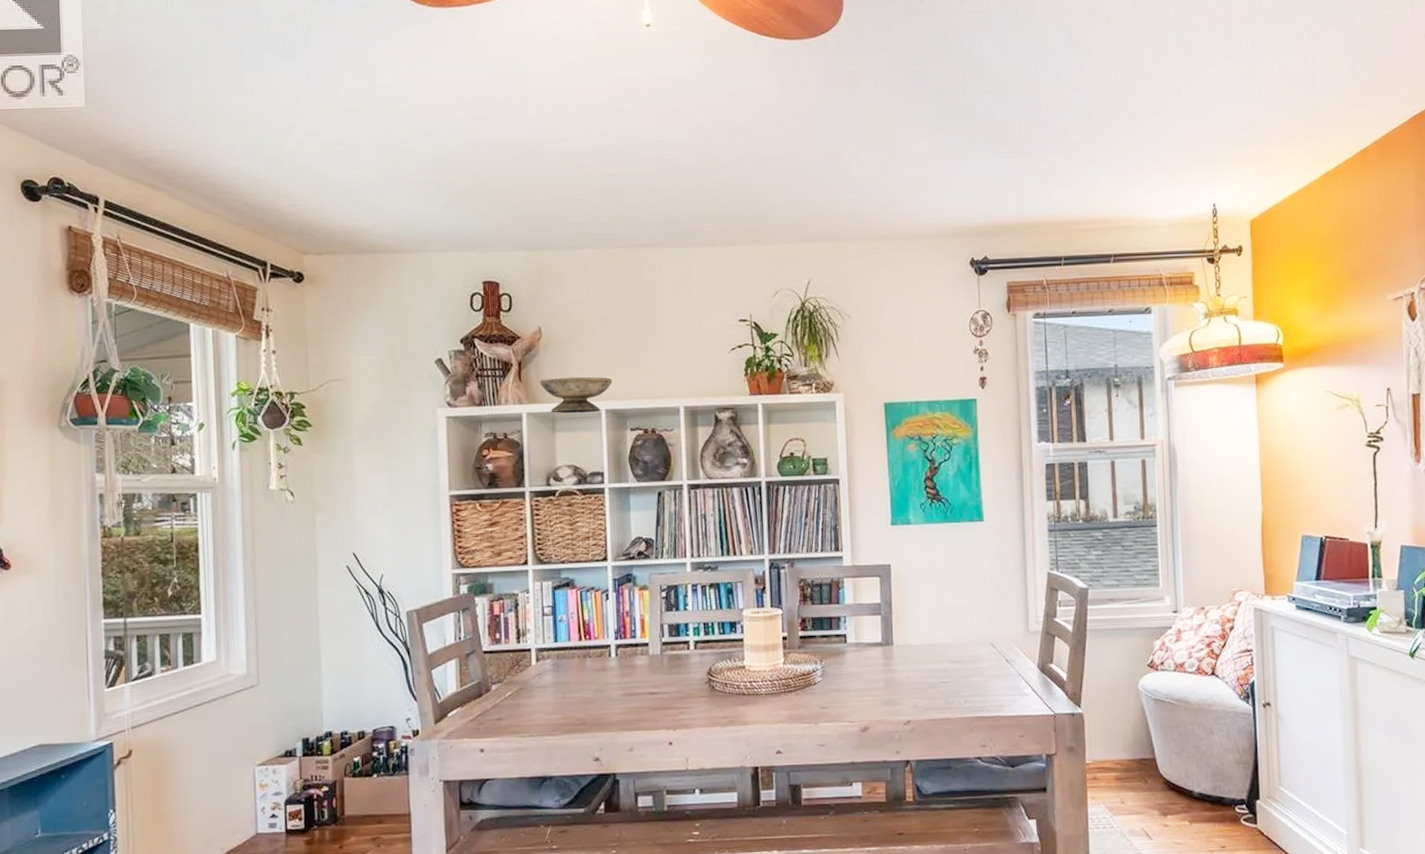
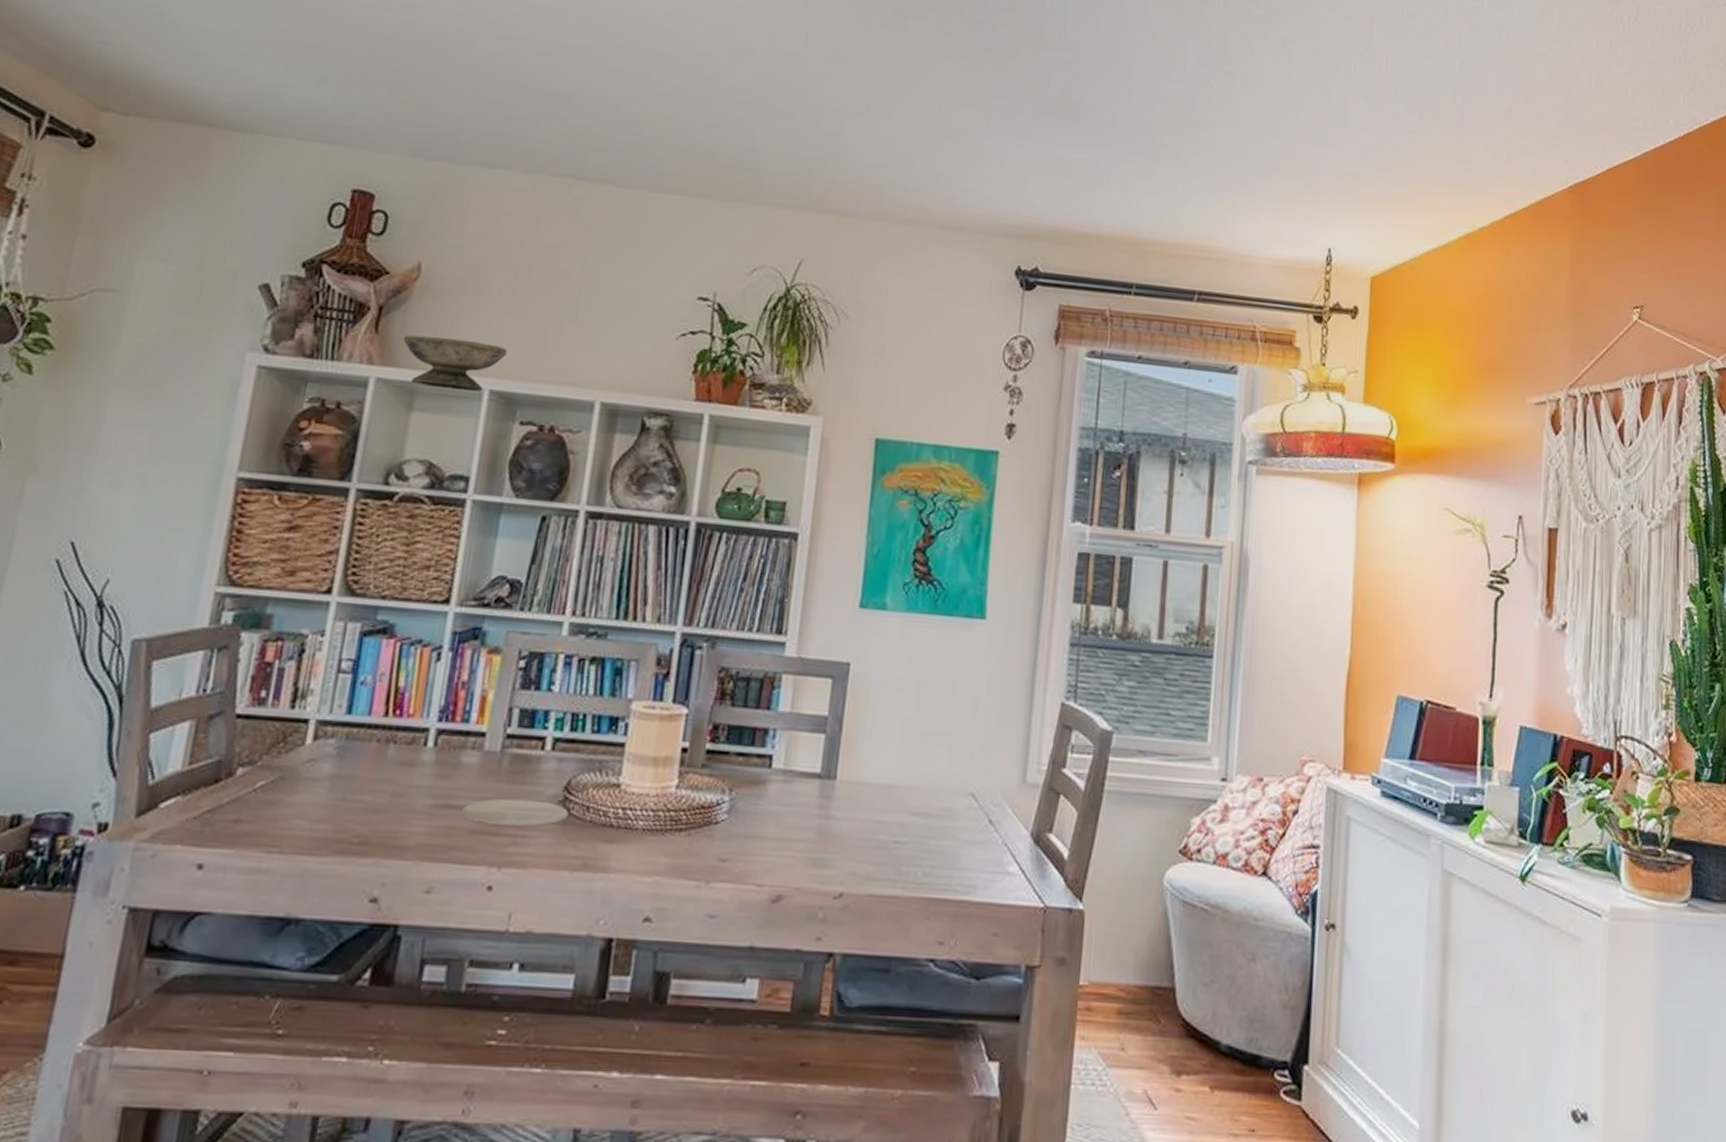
plate: none [642,683,713,704] -> present [460,798,568,829]

